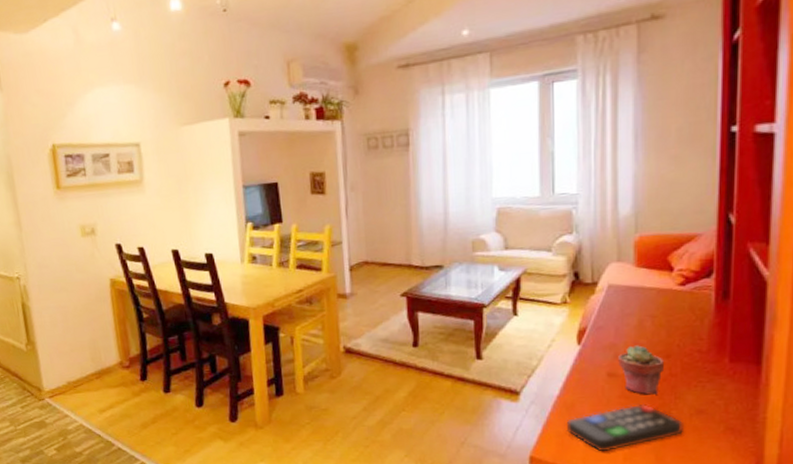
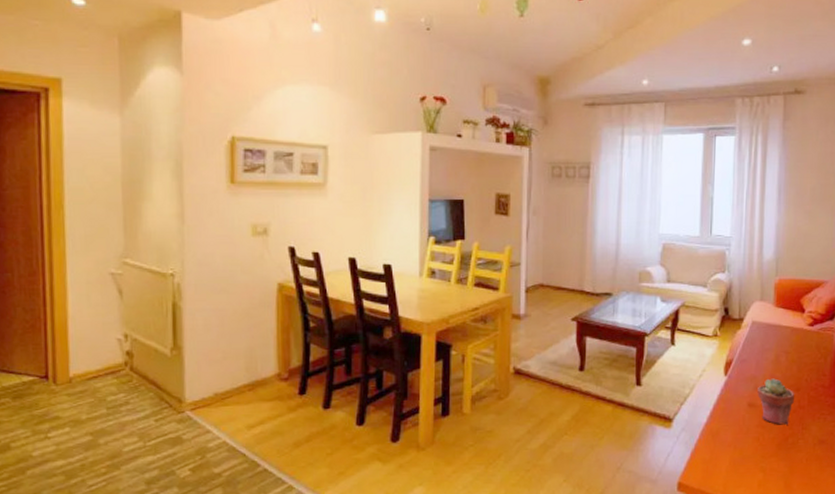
remote control: present [566,403,683,452] -> none [711,433,808,479]

